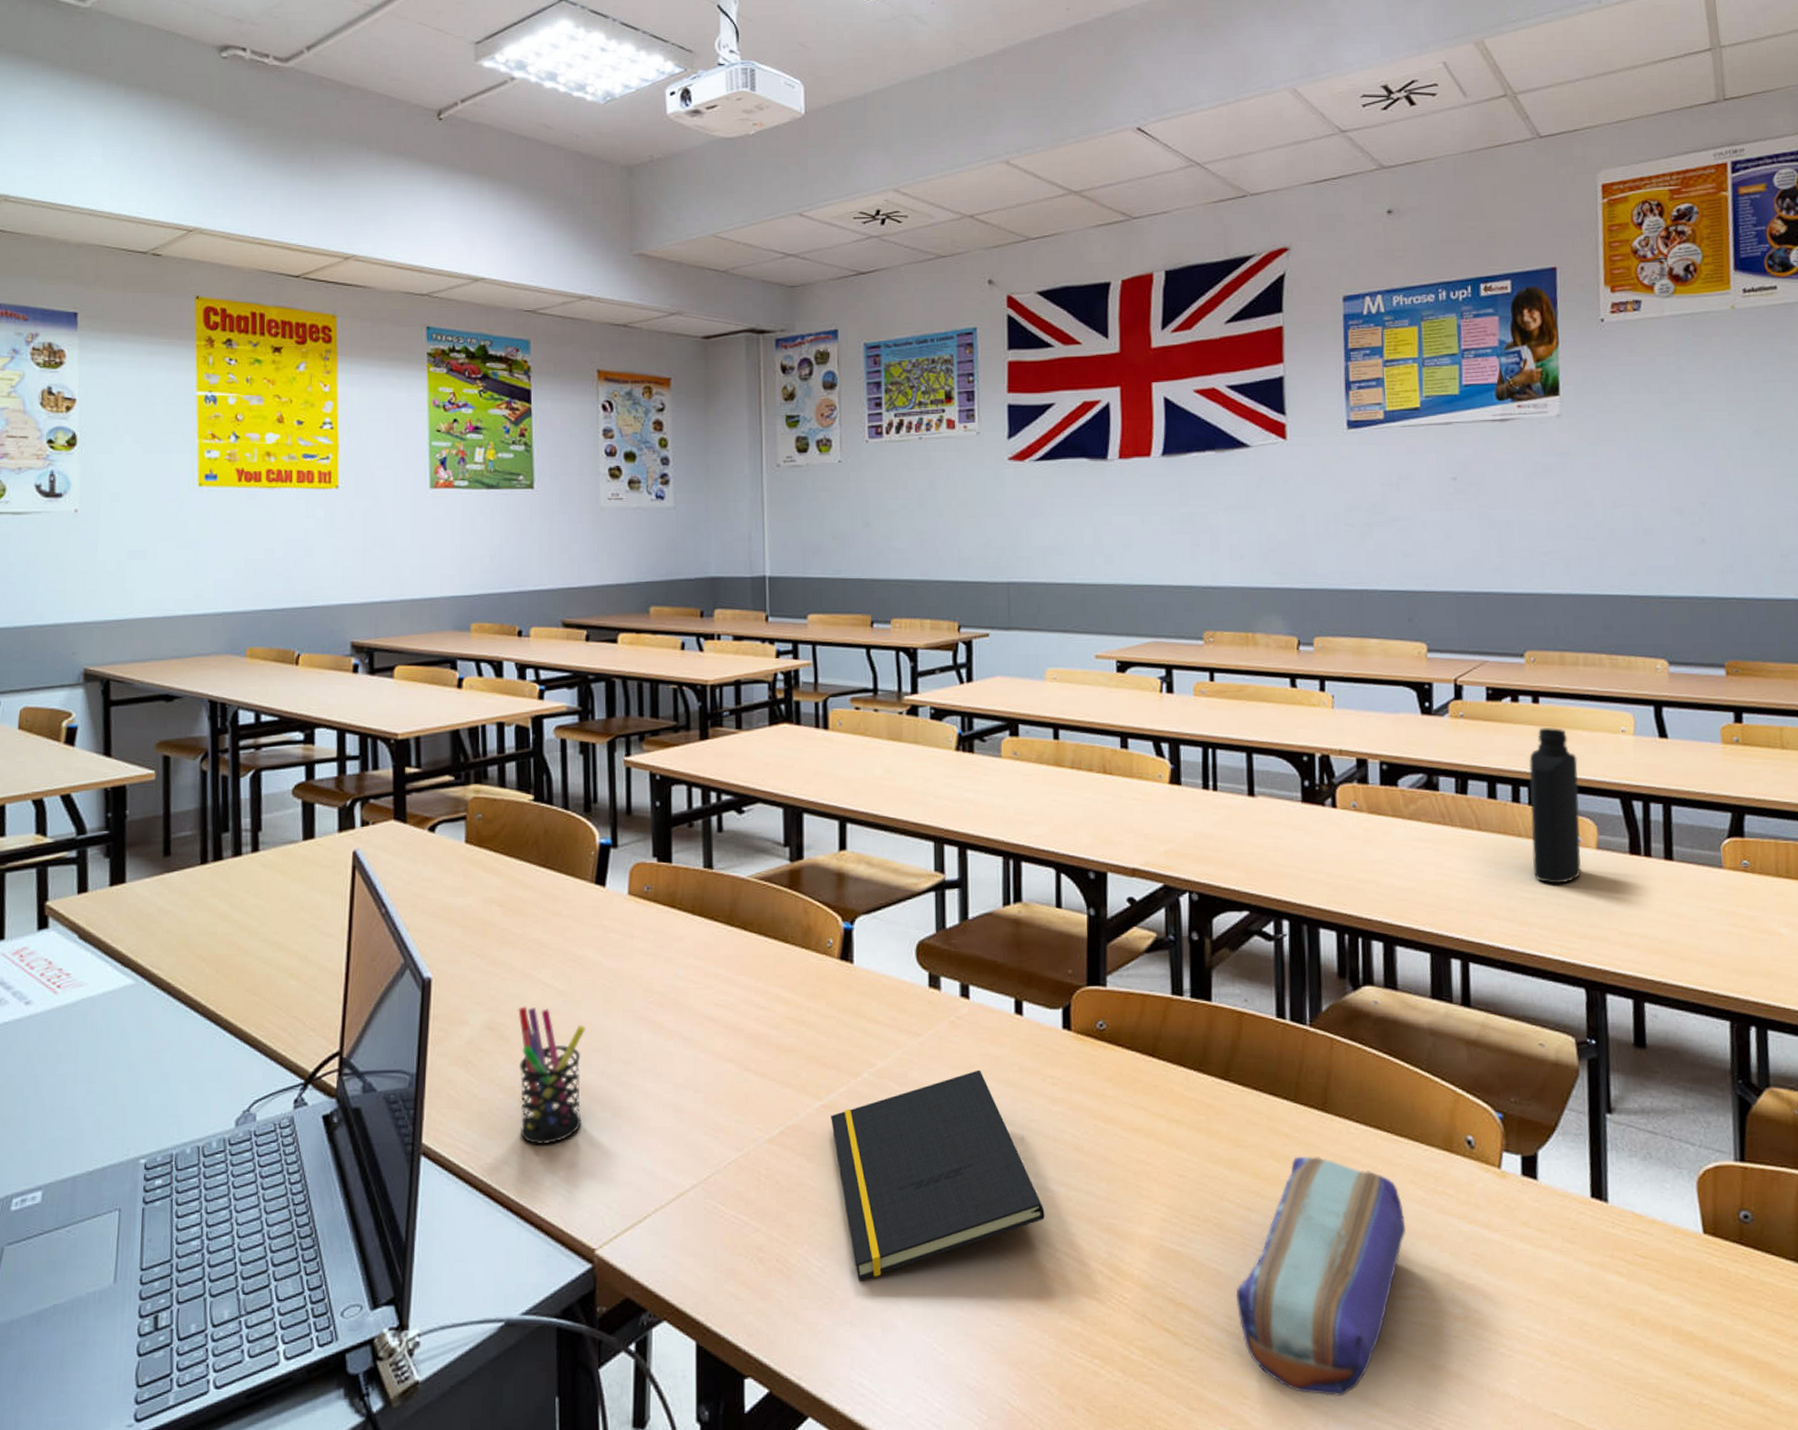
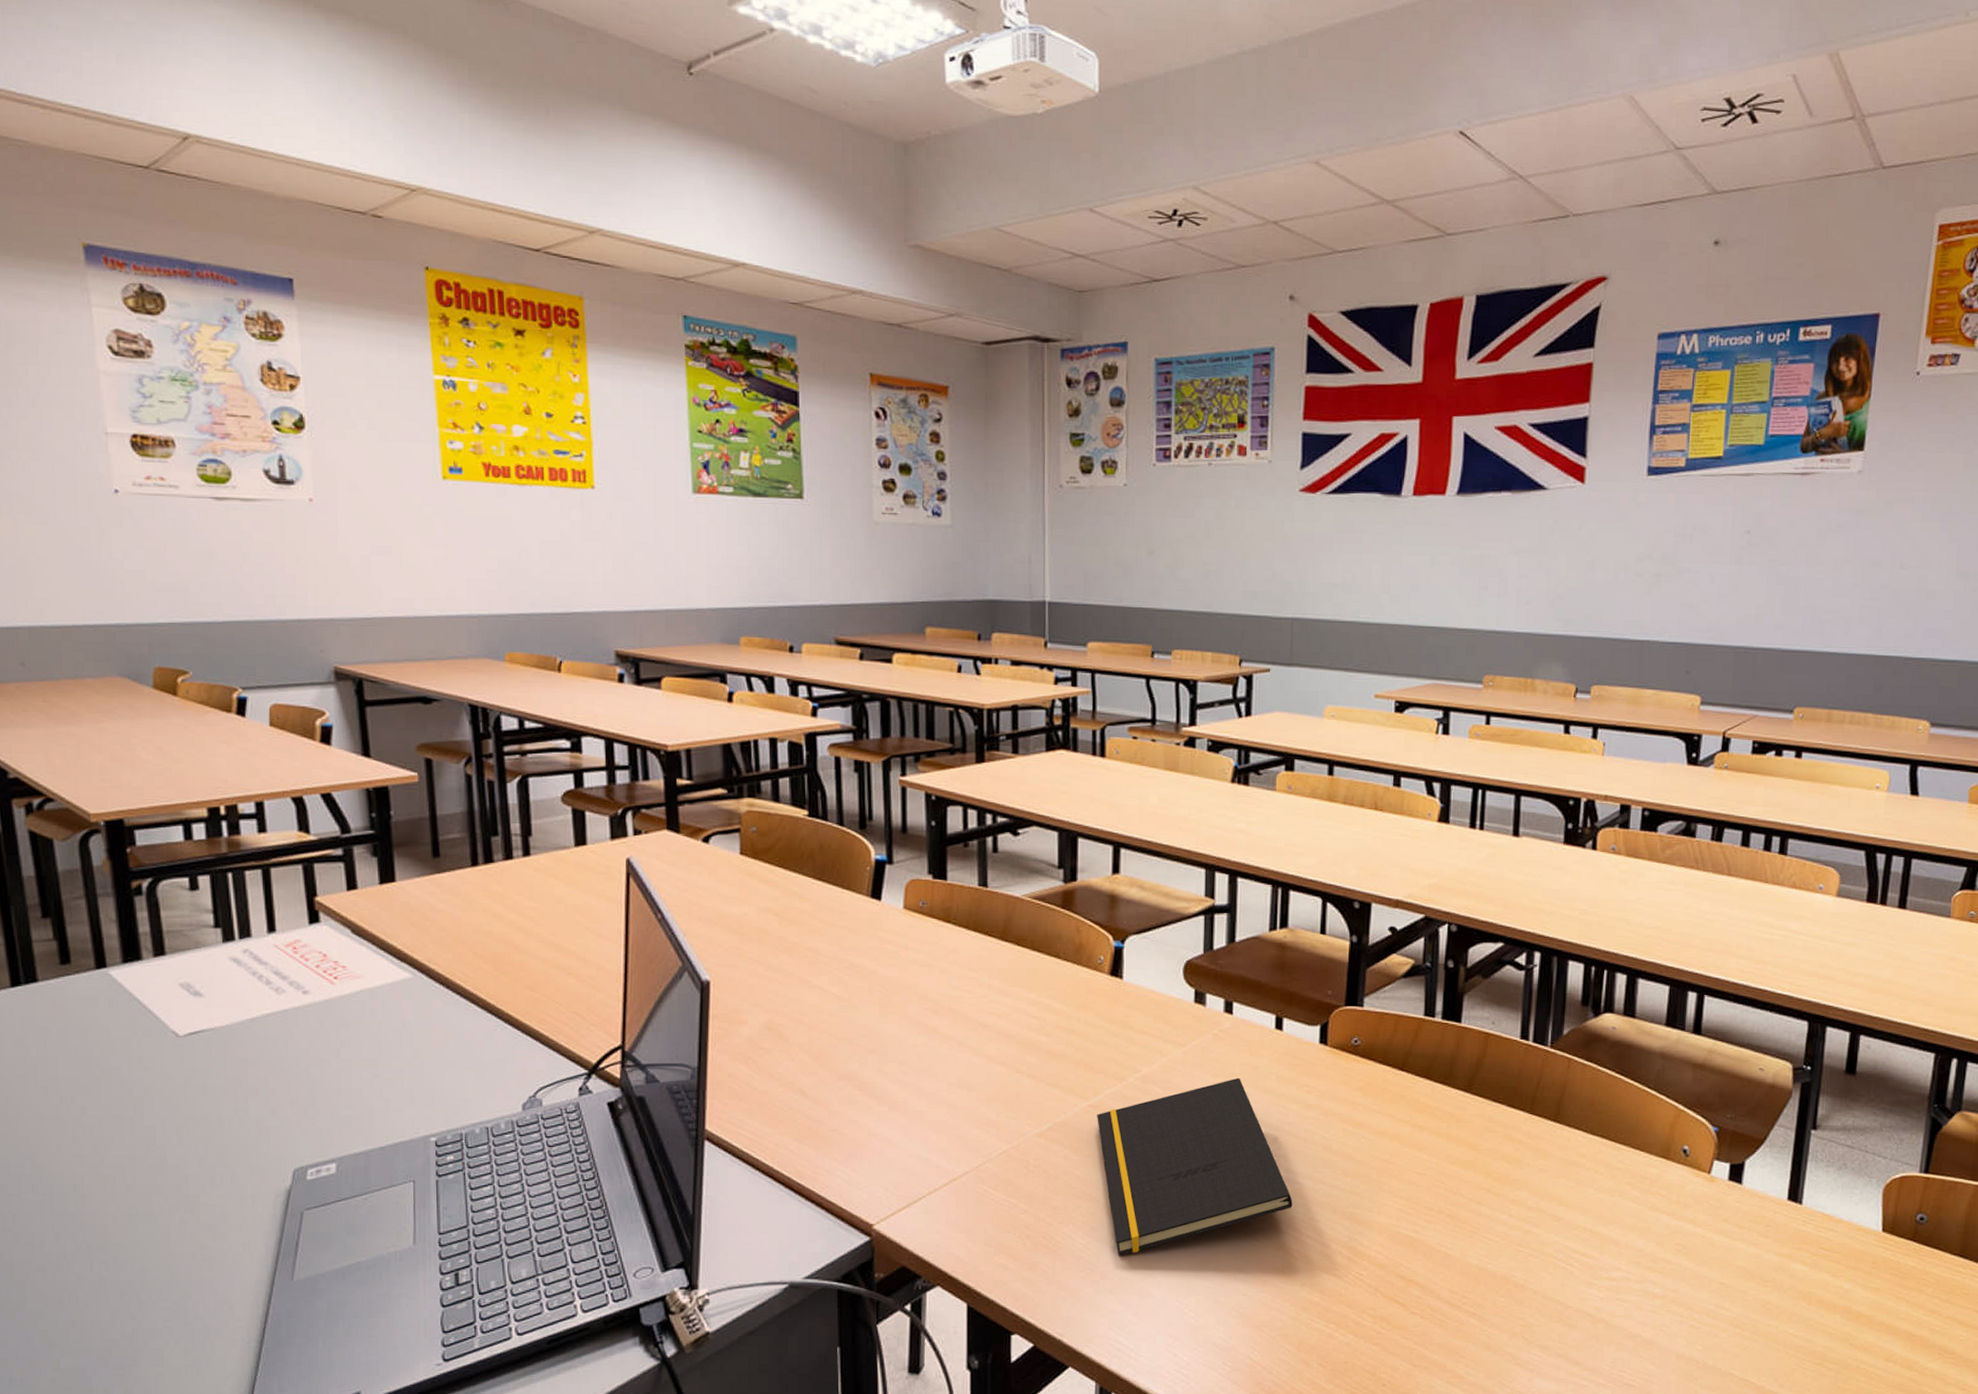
pen holder: present [518,1006,585,1145] -> none [796,1009,862,1134]
pencil case: present [1236,1156,1407,1396] -> none [1460,1159,1619,1357]
bottle: present [1528,728,1582,885] -> none [1775,782,1831,928]

